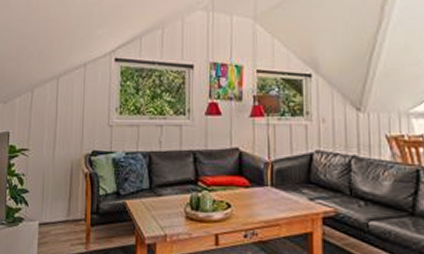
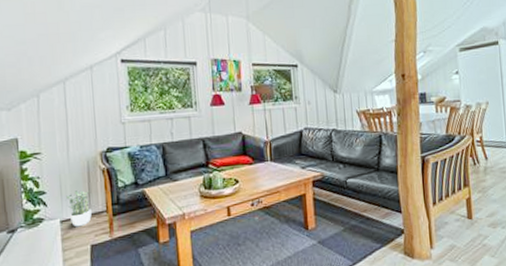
potted plant: none [47,193,71,233] -> present [66,189,92,227]

